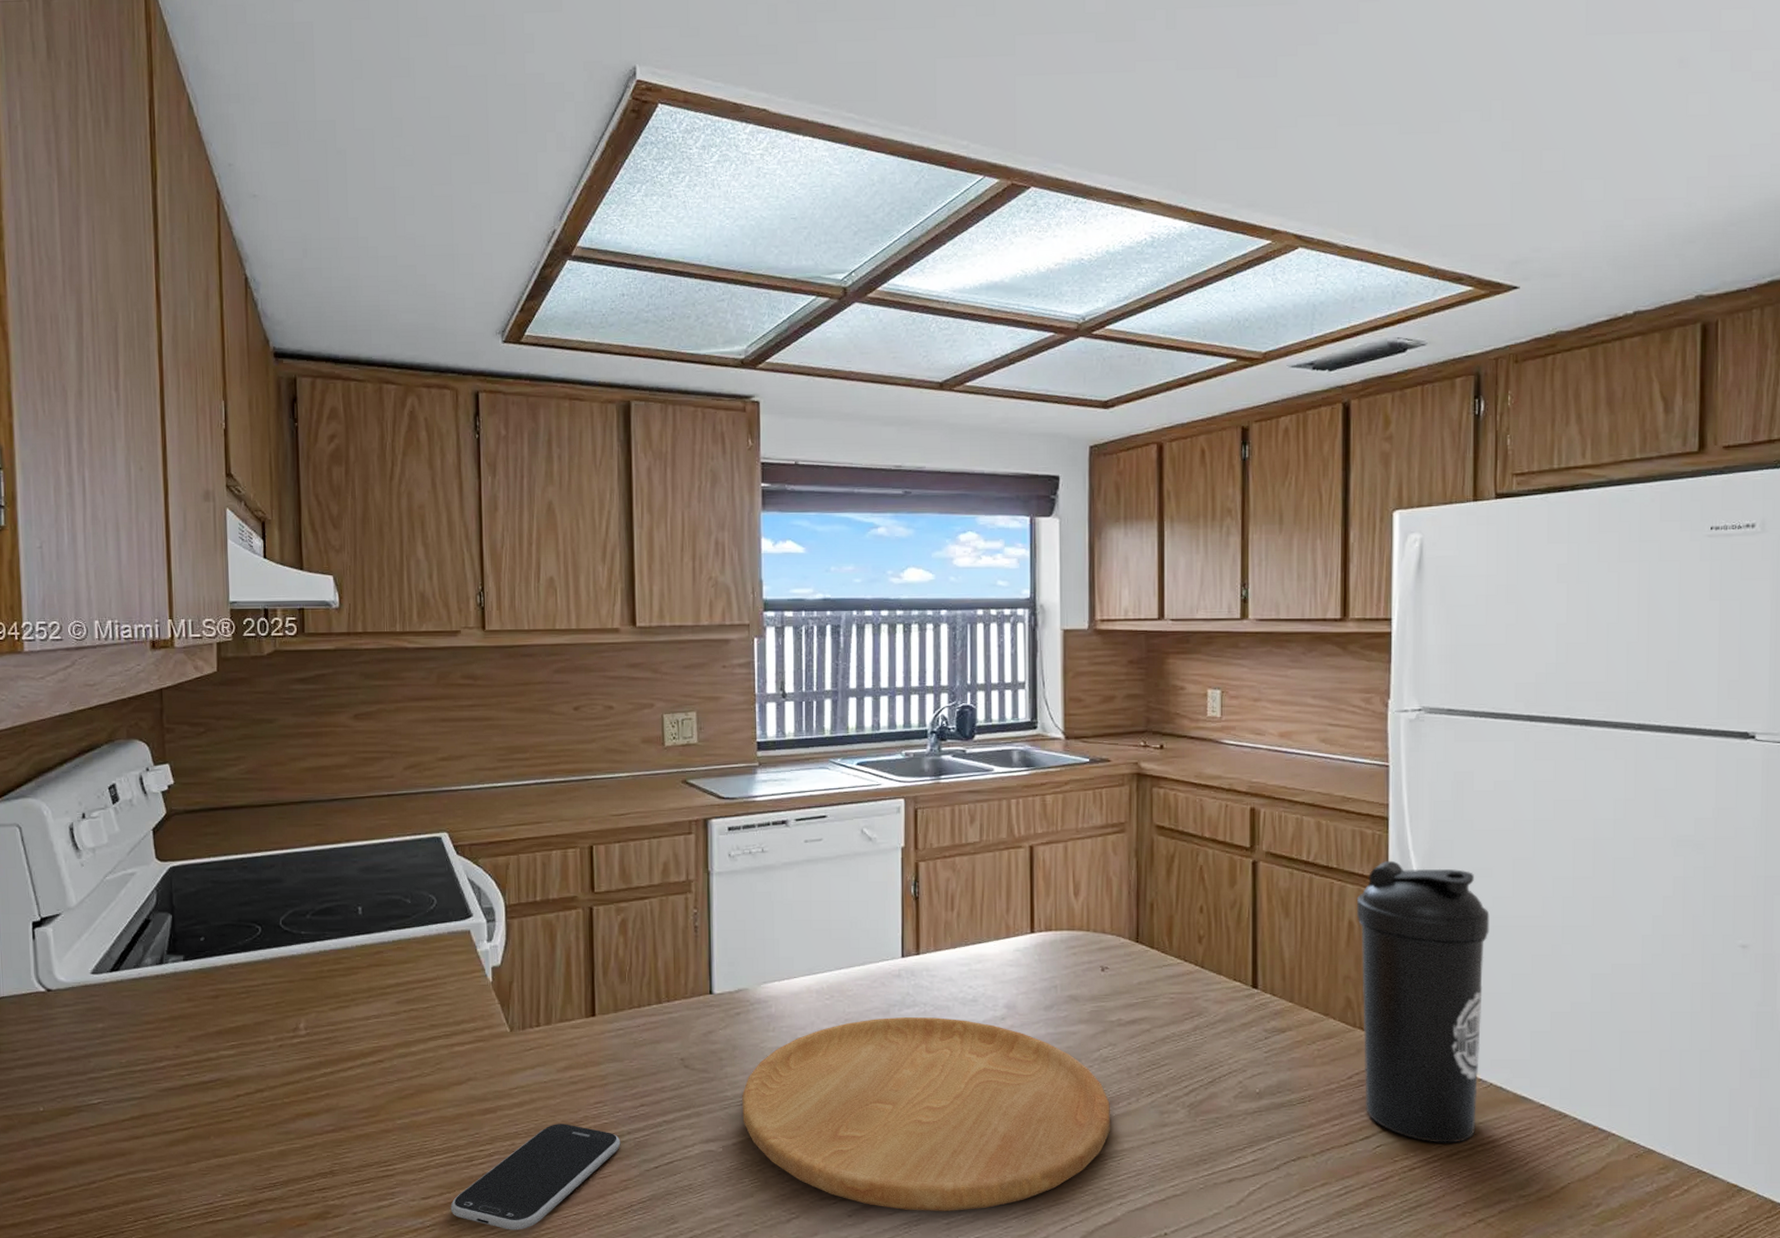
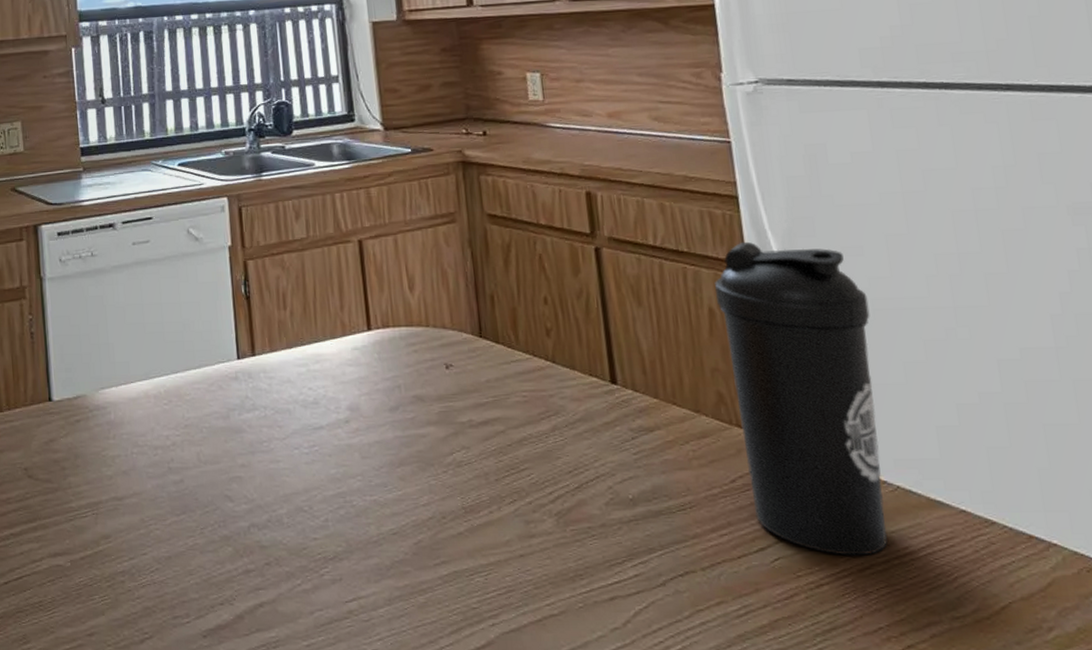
cutting board: present [742,1016,1110,1211] -> none [87,421,473,632]

